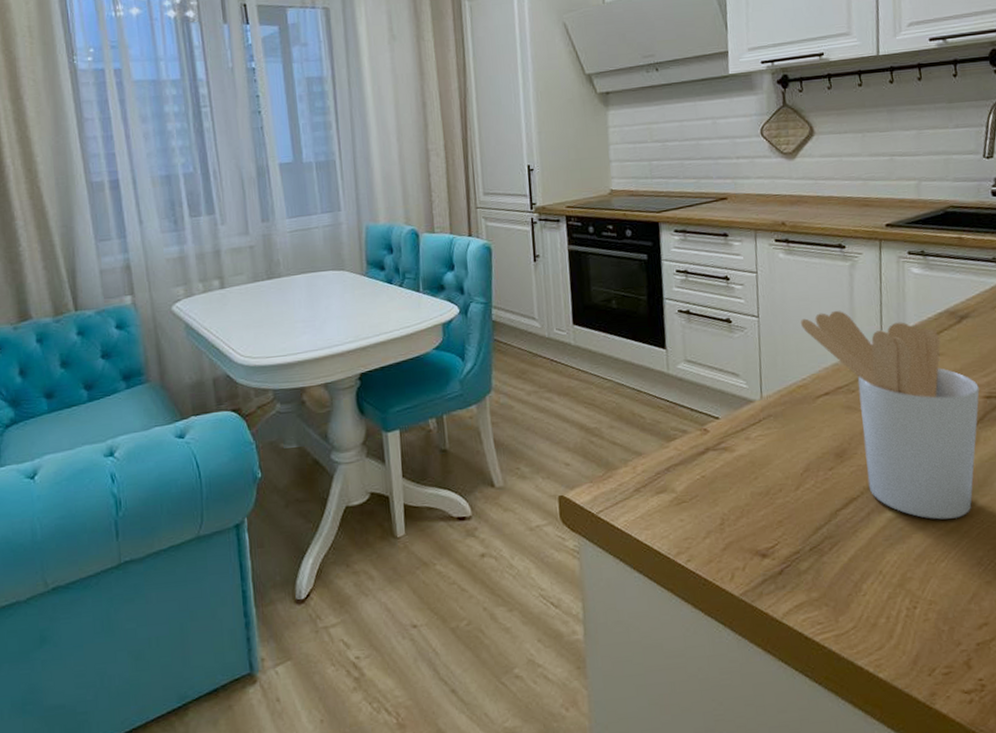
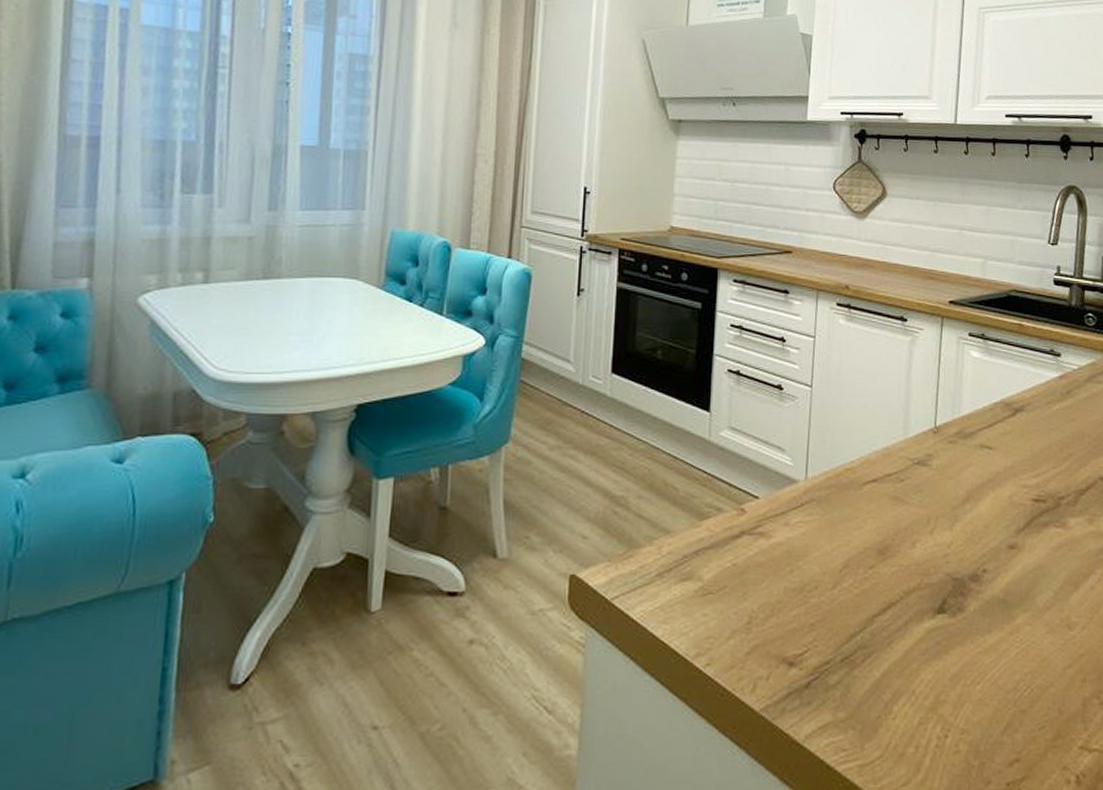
utensil holder: present [800,310,980,520] -> none [854,388,1028,635]

